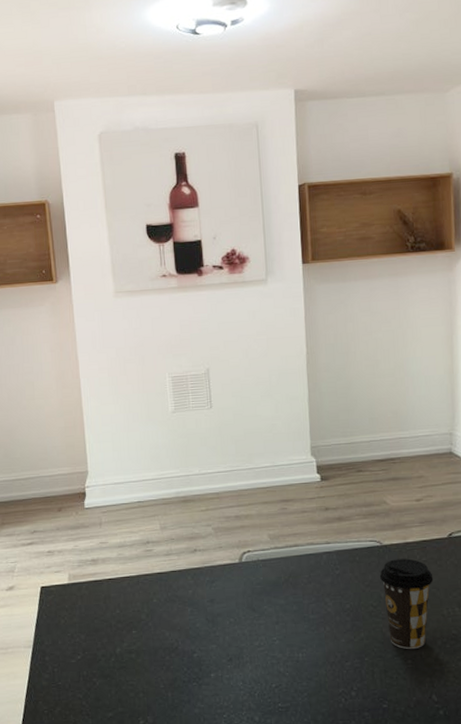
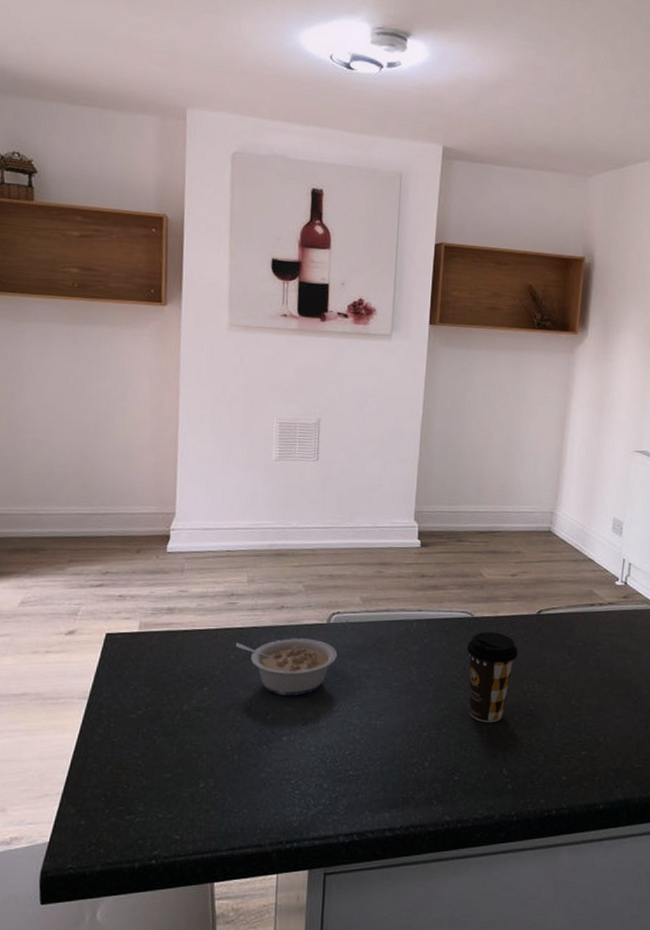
legume: none [156,578,253,634] -> present [235,638,338,696]

